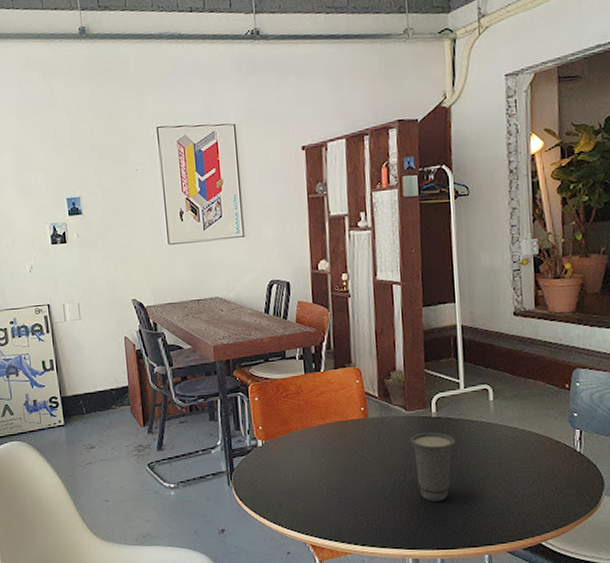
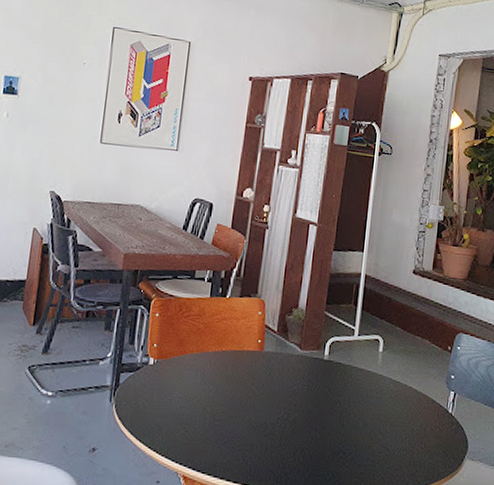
cup: present [410,432,455,501] -> none [299,373,341,446]

